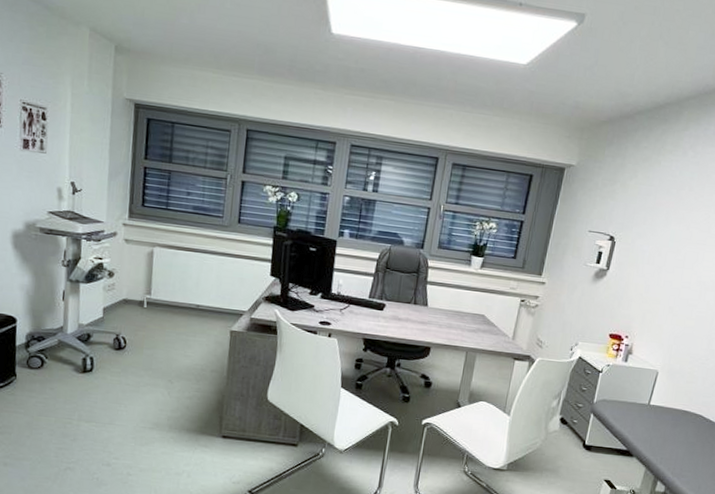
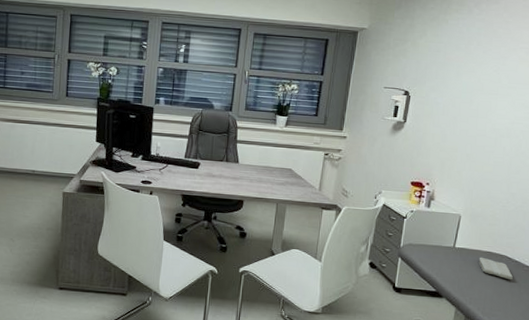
washcloth: none [672,415,706,440] -> present [478,257,513,280]

